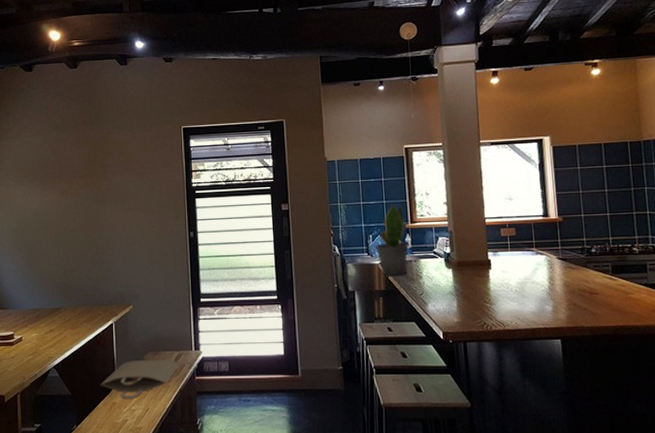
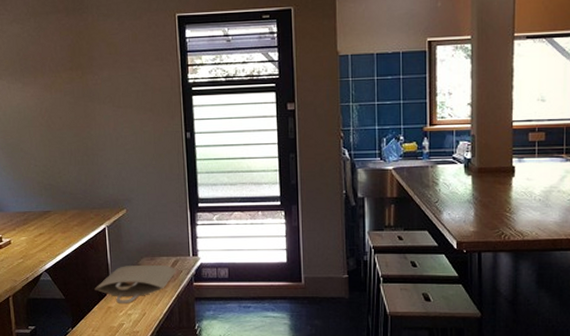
potted plant: present [376,204,409,277] -> none [389,104,425,183]

